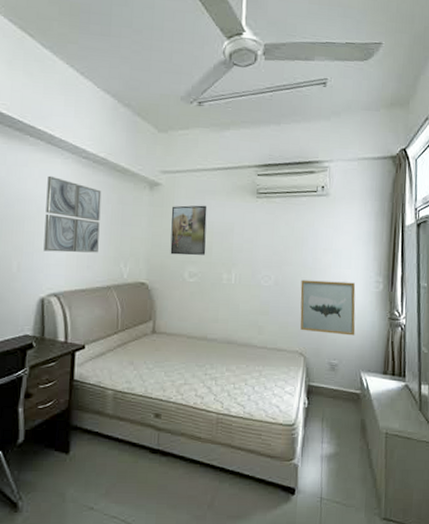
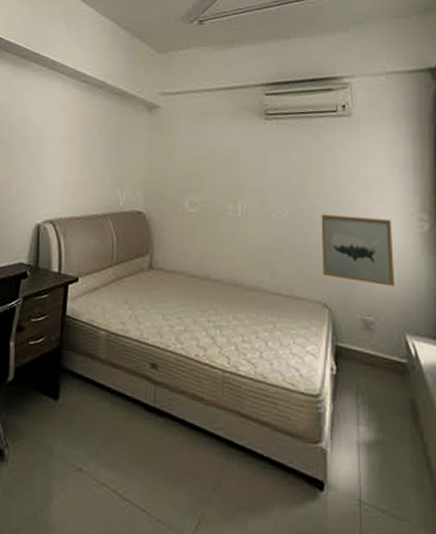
wall art: present [43,175,102,253] -> none [41,100,100,179]
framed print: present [170,205,207,256] -> none [169,128,210,183]

